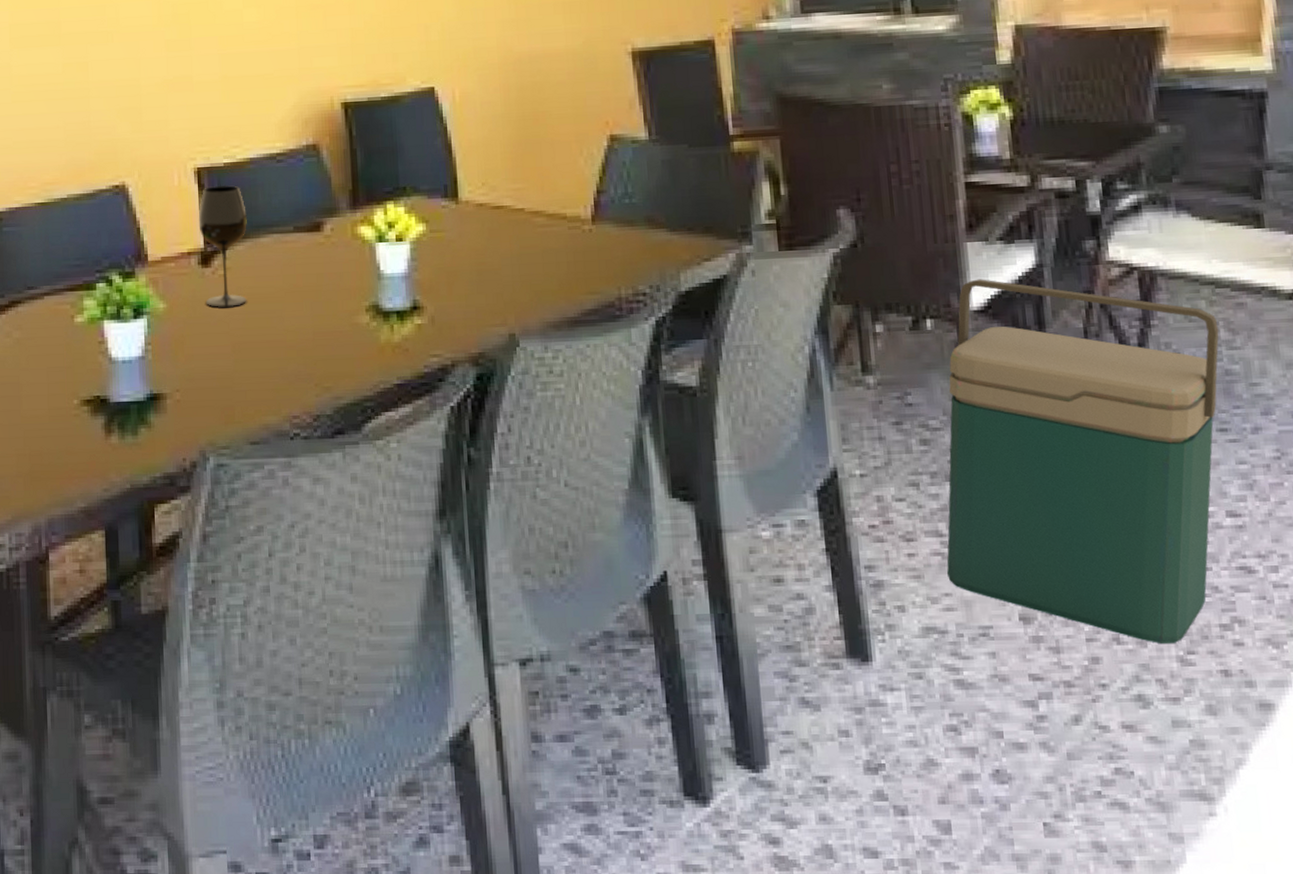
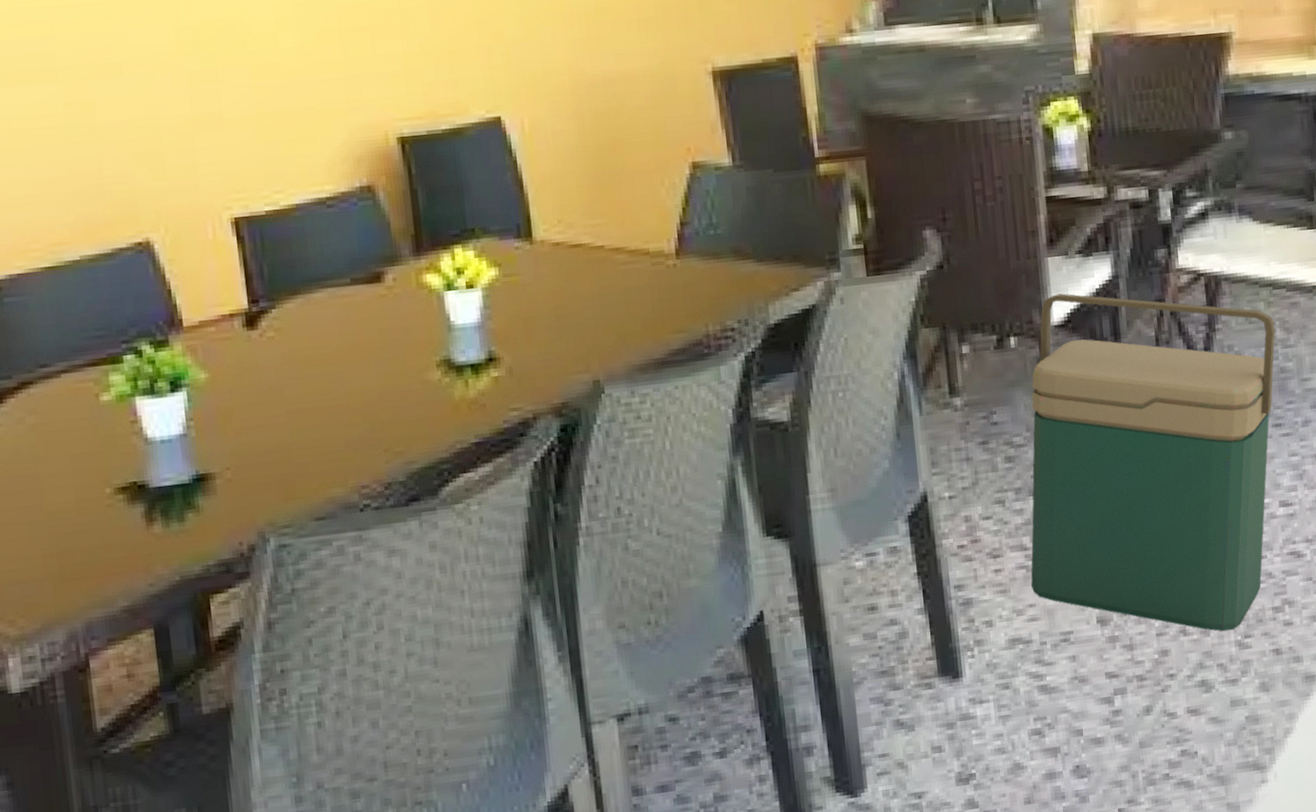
wine glass: present [198,185,247,308] -> none [239,236,302,374]

